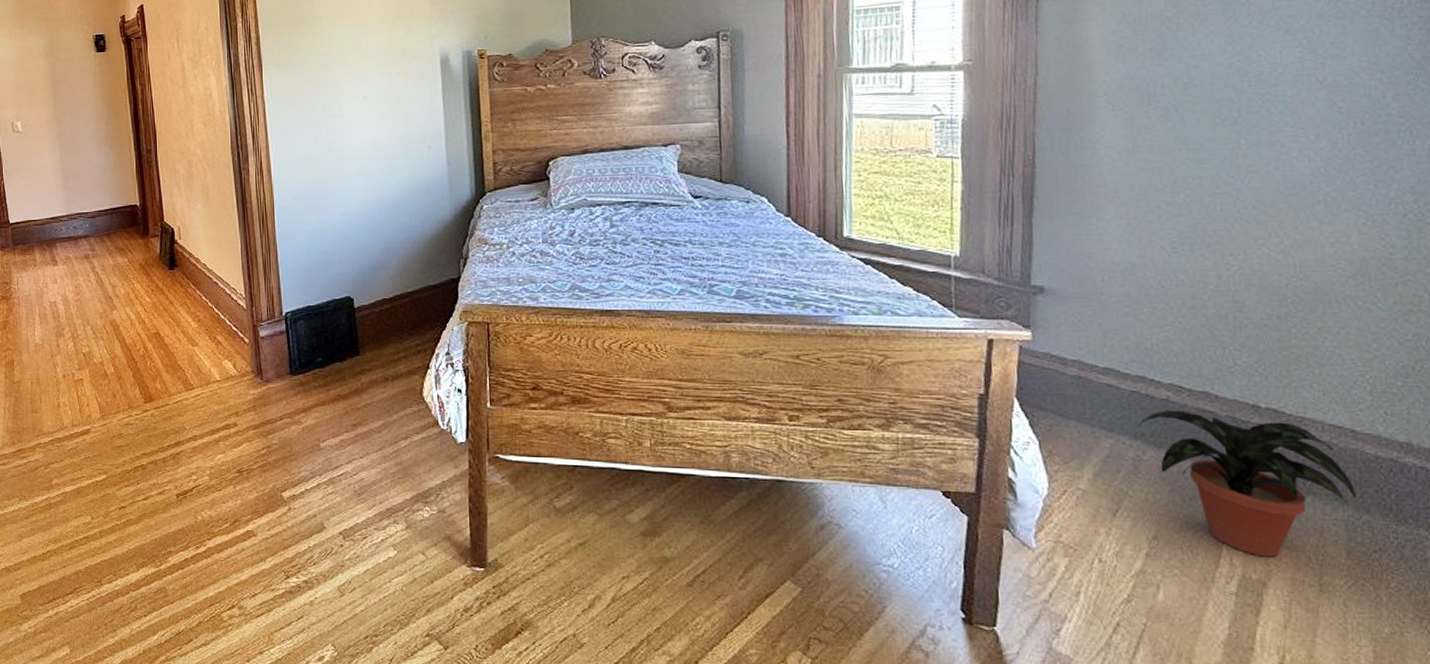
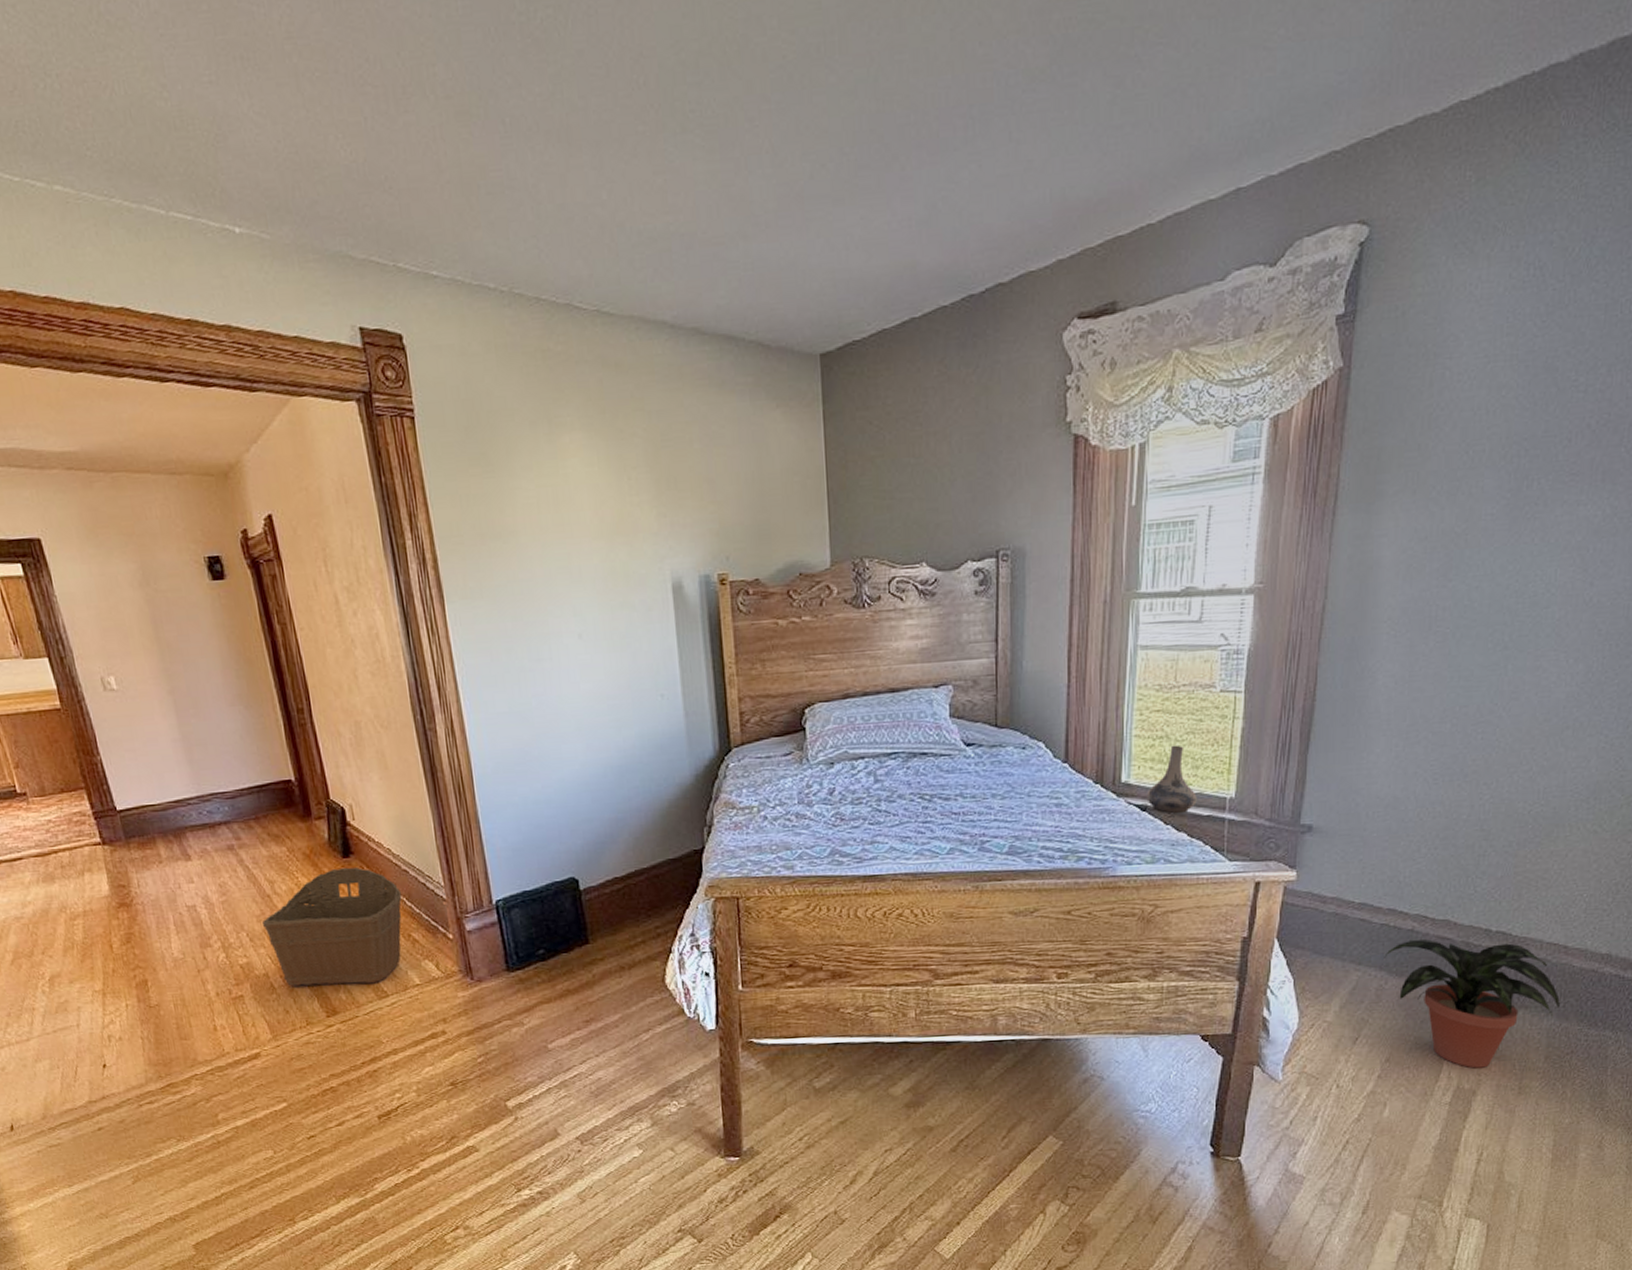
wicker basket: none [104,277,212,377] -> present [263,867,402,986]
decorative vase: none [869,204,921,269] -> present [1146,745,1197,814]

